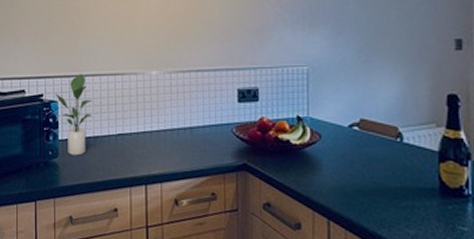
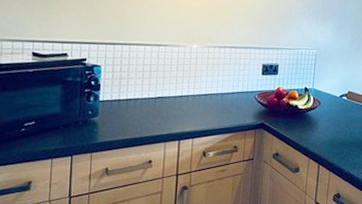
potted plant: present [54,74,92,156] -> none [98,43,135,115]

